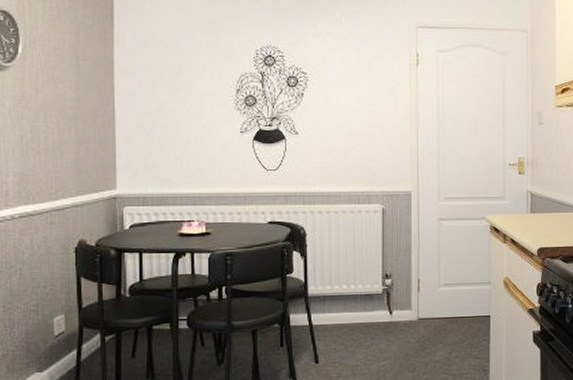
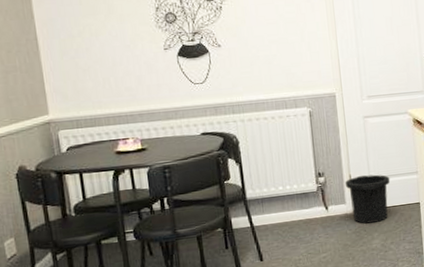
trash can: none [412,281,461,333] -> present [345,174,390,224]

